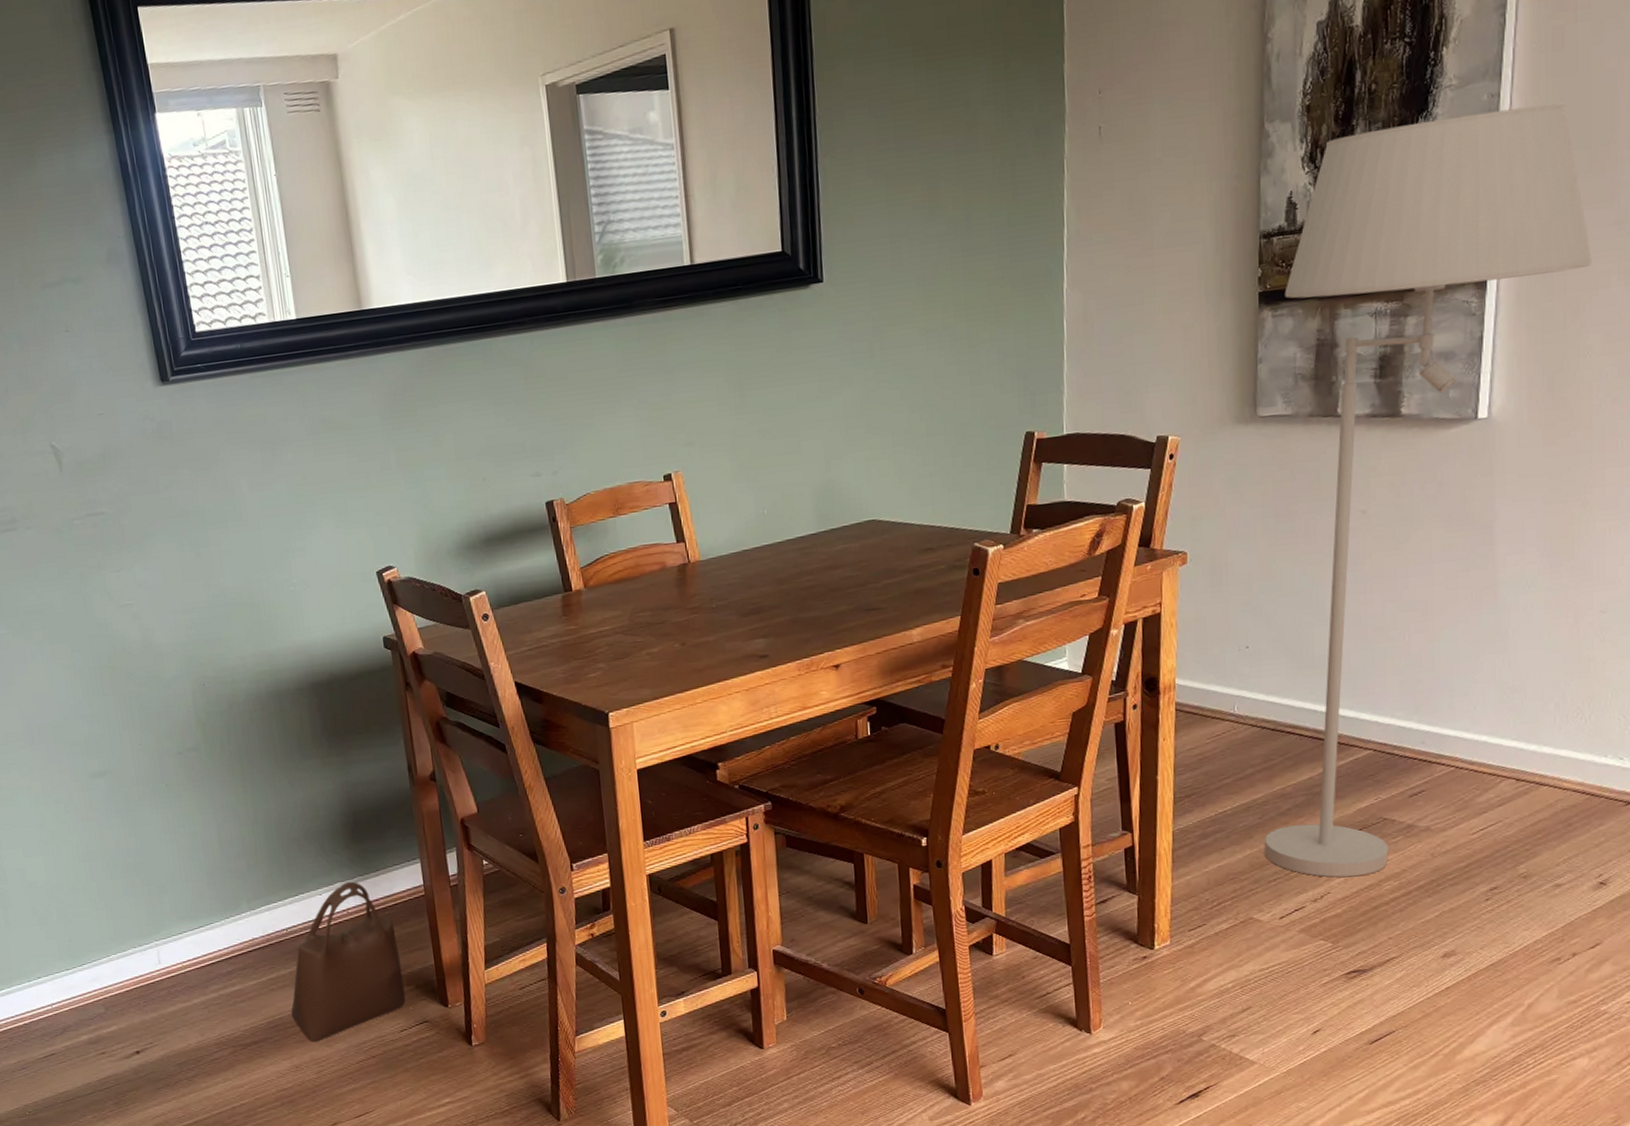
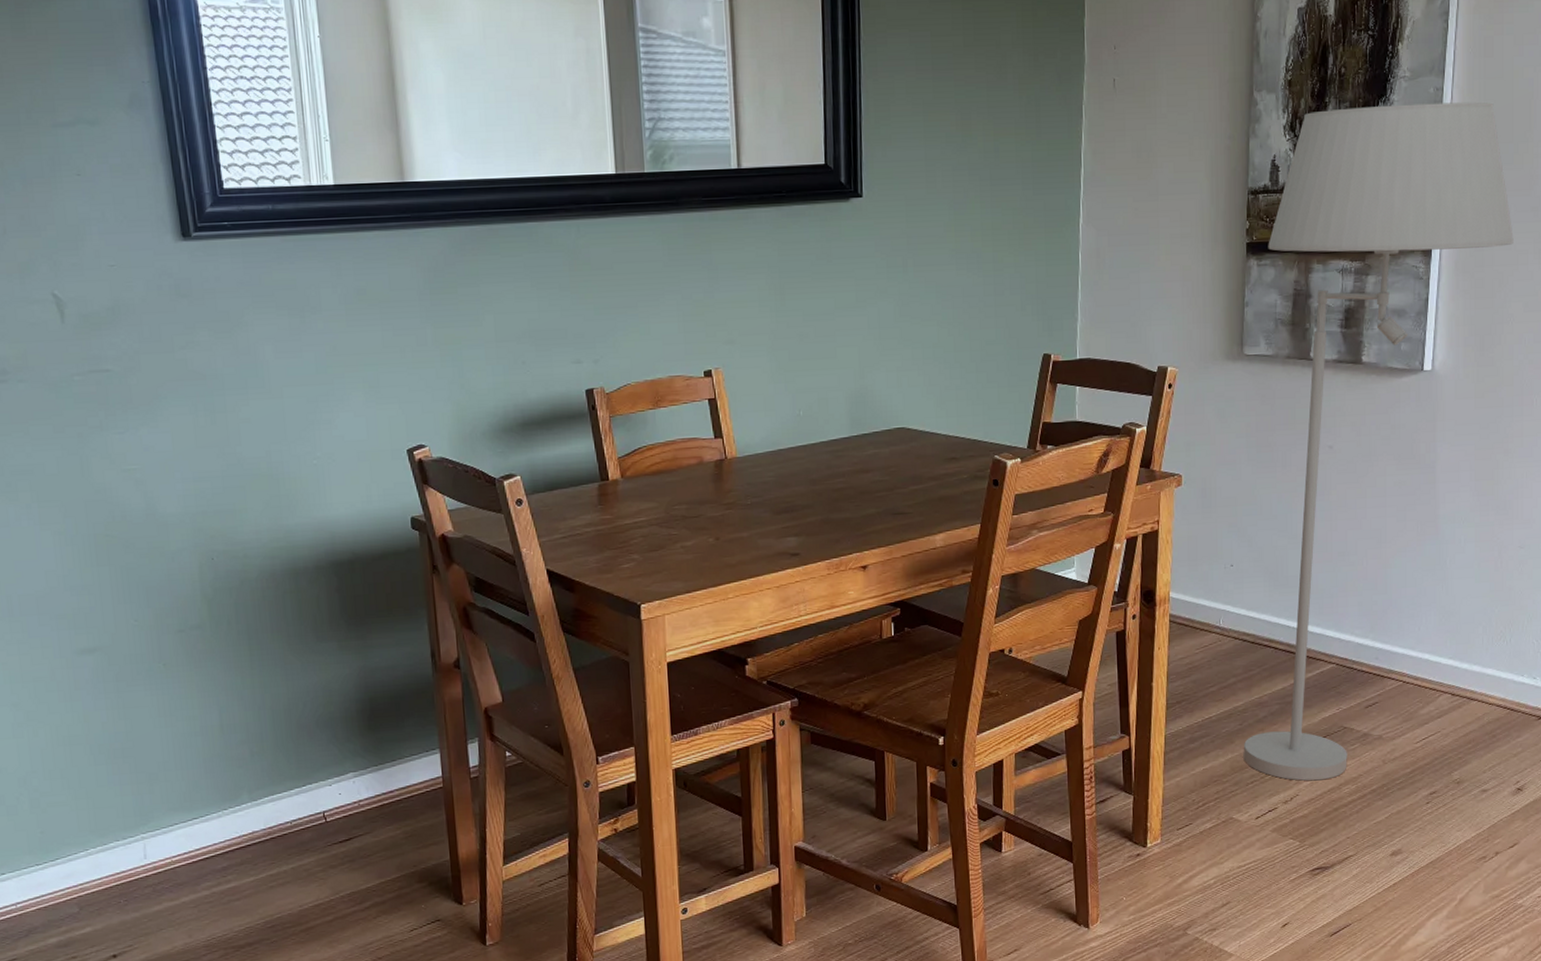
handbag: present [291,881,406,1042] -> none [291,771,418,943]

